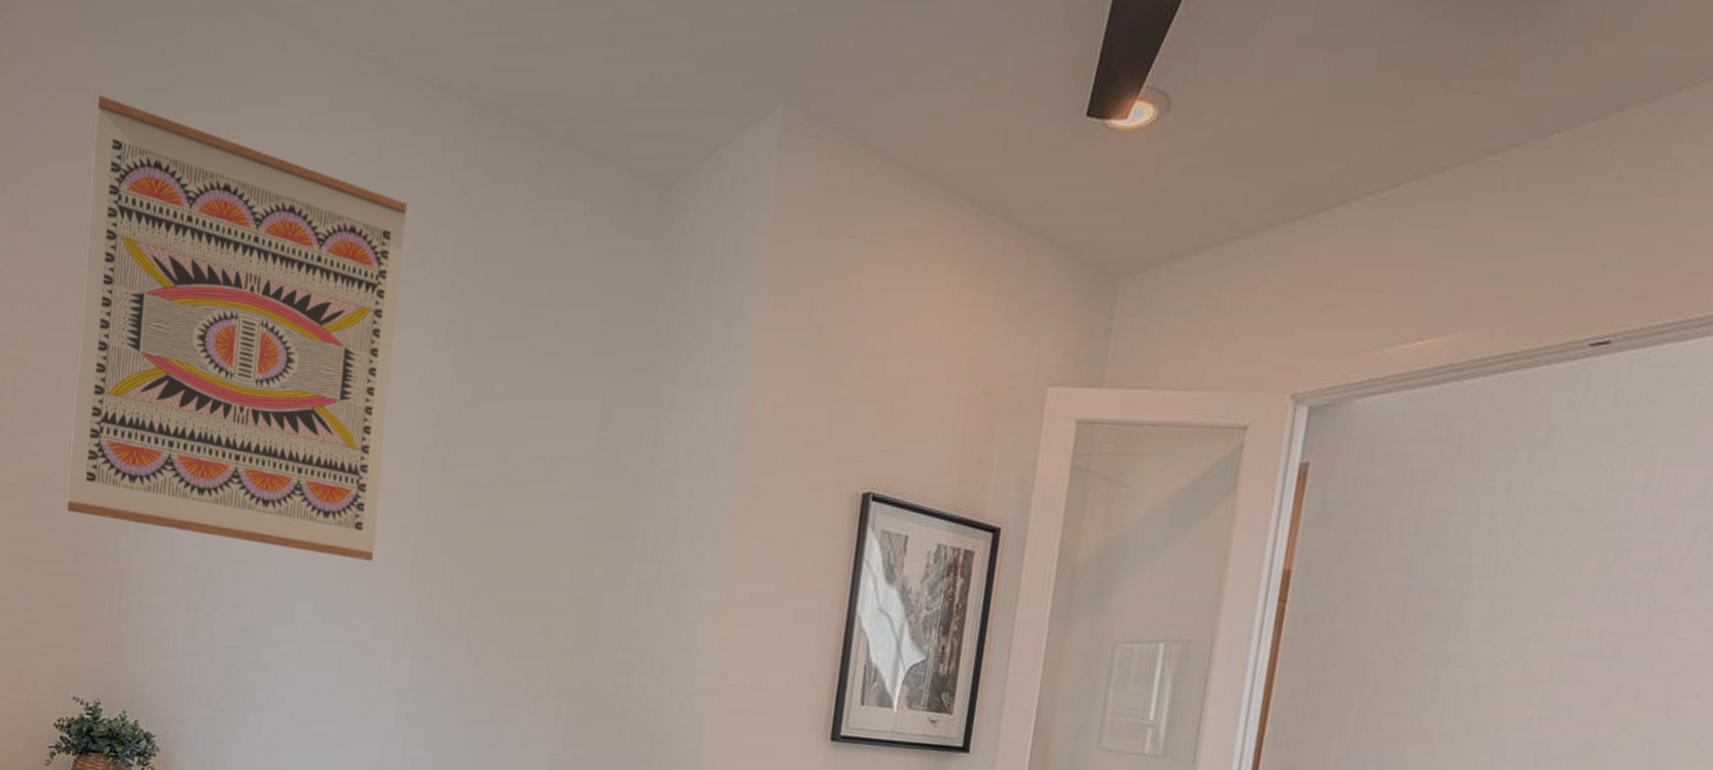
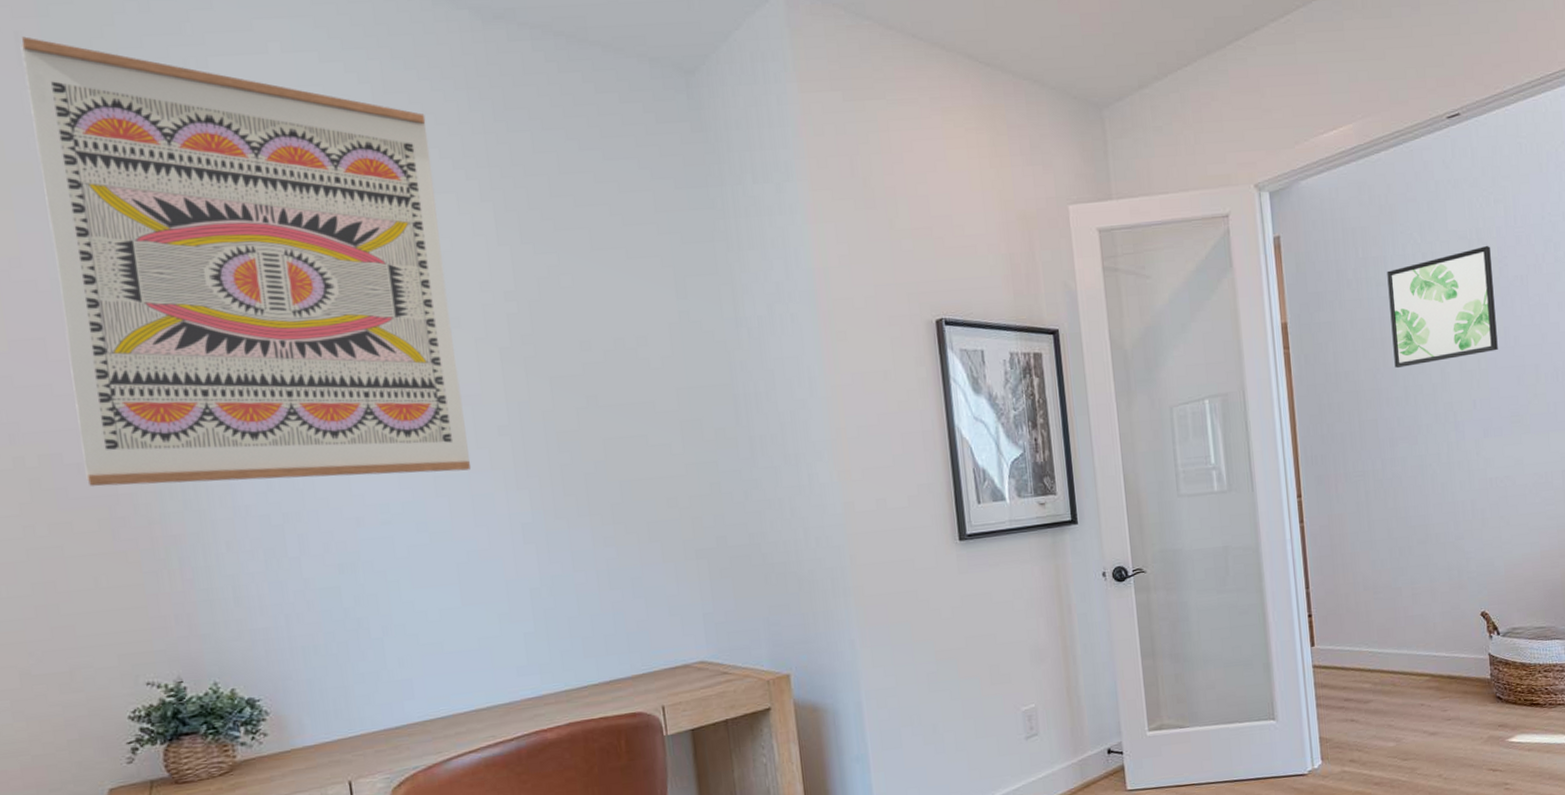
wall art: none [1426,519,1610,659] -> present [1387,245,1498,368]

